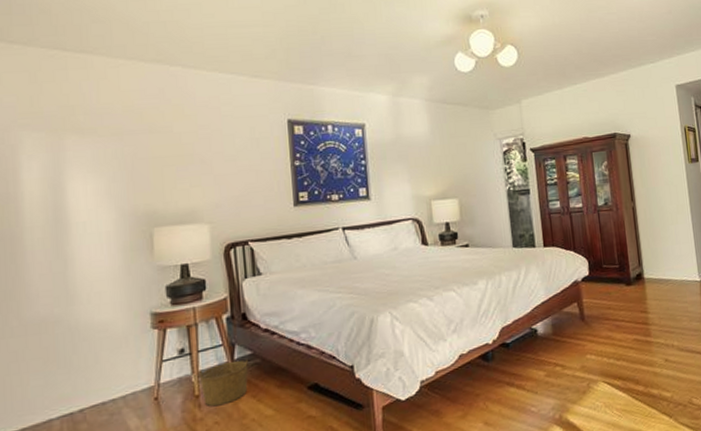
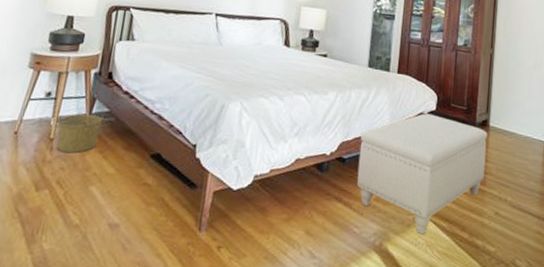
ottoman: none [519,279,649,398] -> present [357,113,488,235]

